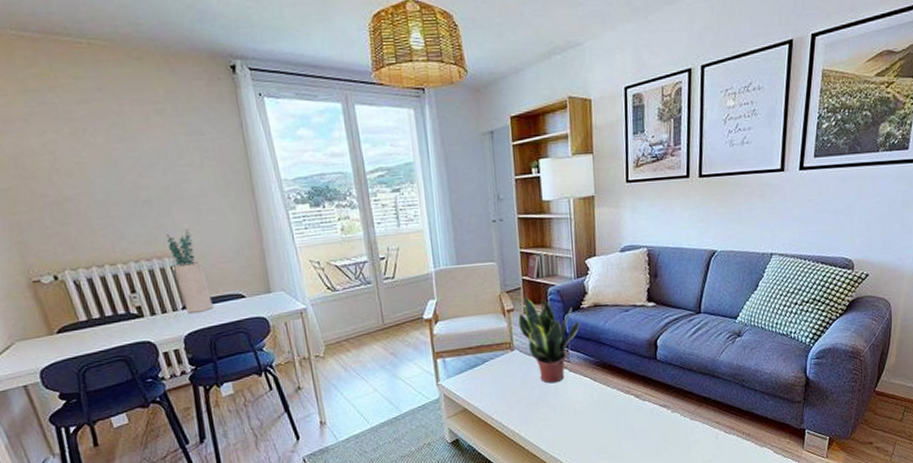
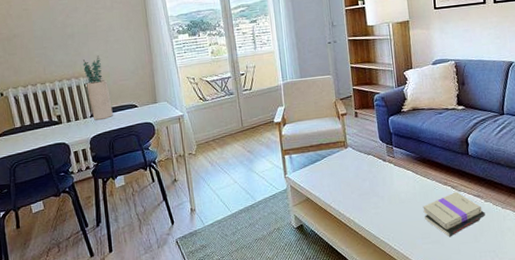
potted plant: present [518,295,579,384] -> none [350,102,401,176]
books: present [526,252,558,279] -> none [356,66,382,88]
books: none [600,401,671,452] -> present [423,191,485,237]

